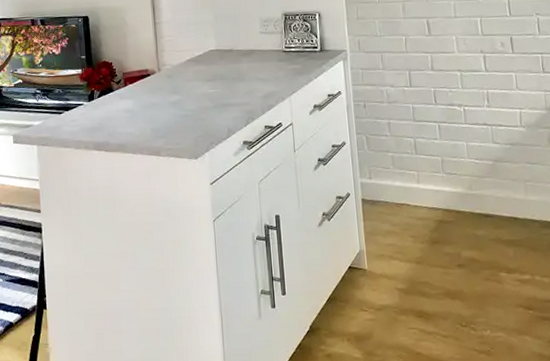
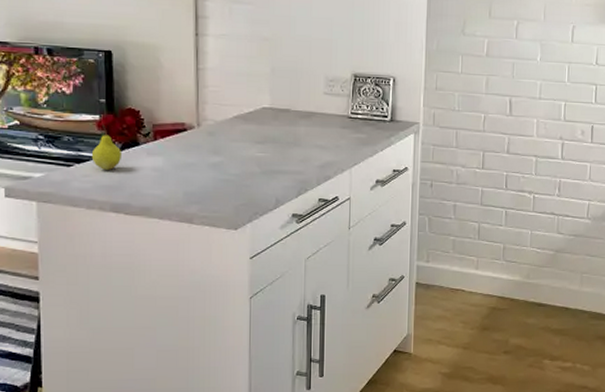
fruit: none [77,76,101,115] -> present [91,124,123,170]

